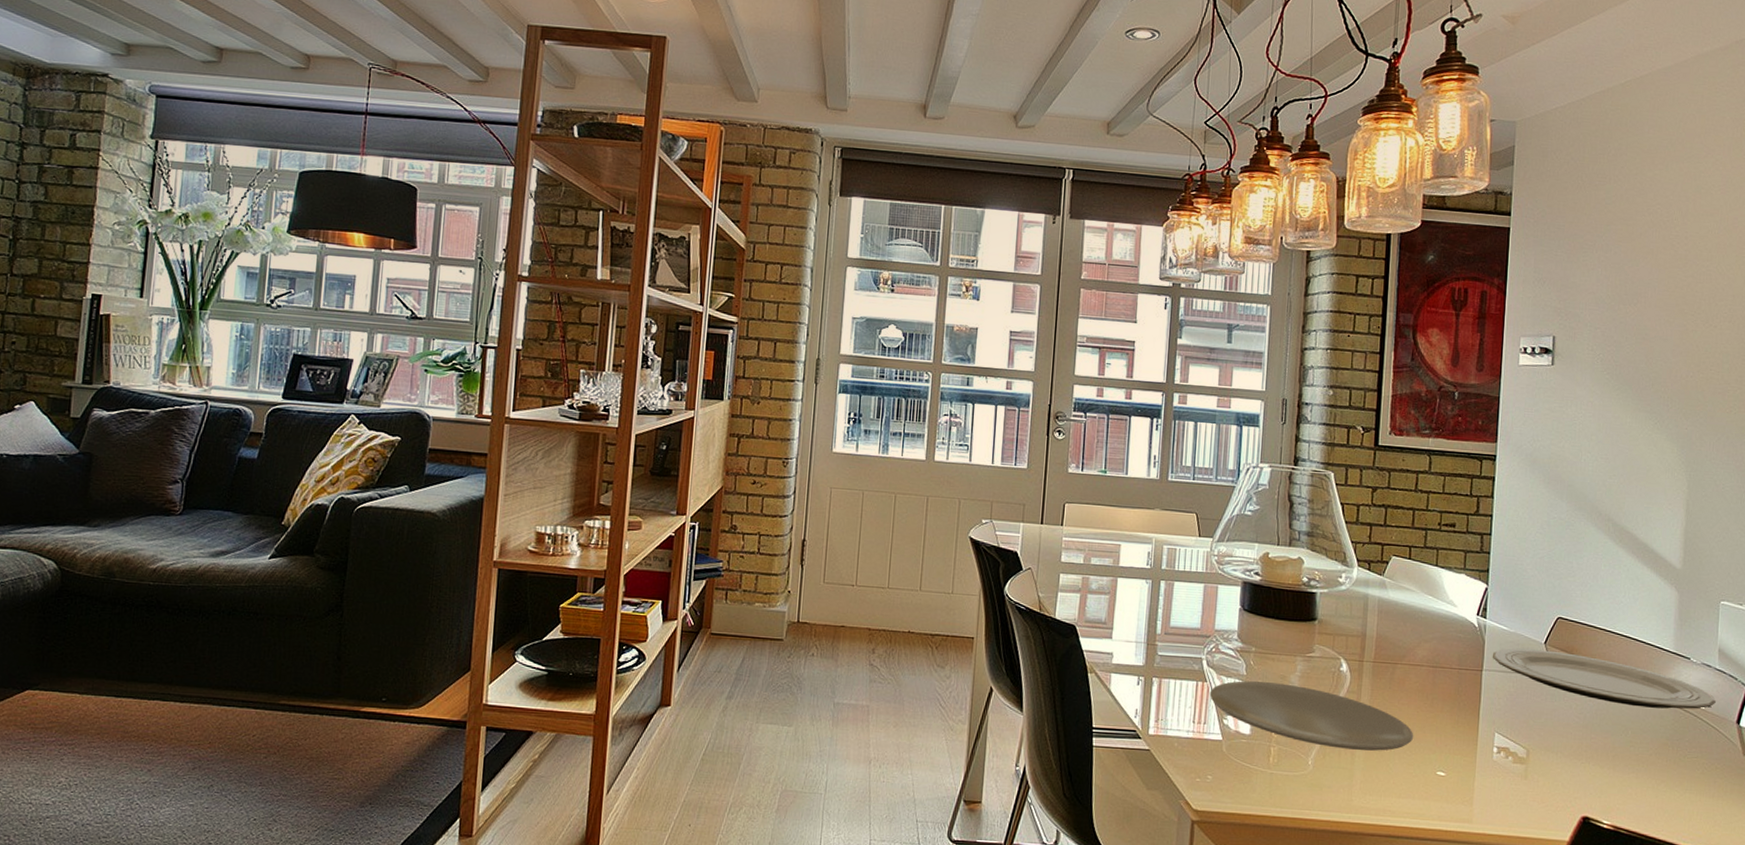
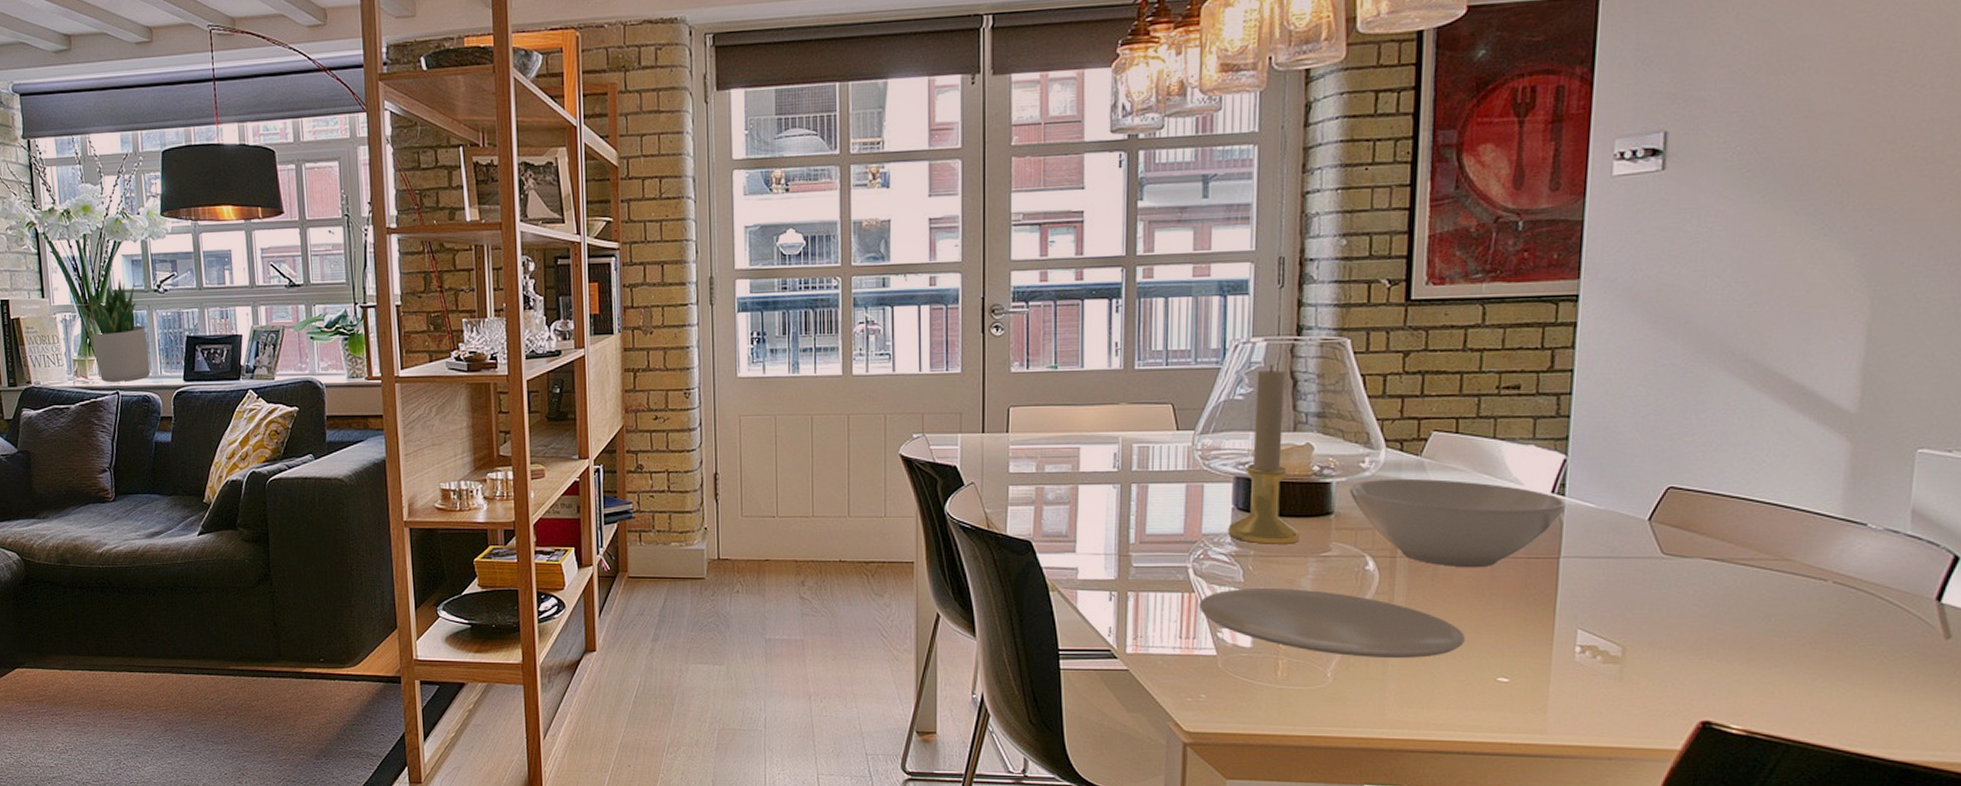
planter: none [186,289,250,393] -> present [84,279,151,383]
candle holder: none [1235,488,1291,644] -> present [1227,365,1299,544]
bowl: none [1330,593,1488,675] -> present [1350,478,1567,568]
plate: present [1492,648,1716,709] -> none [1573,528,1905,588]

